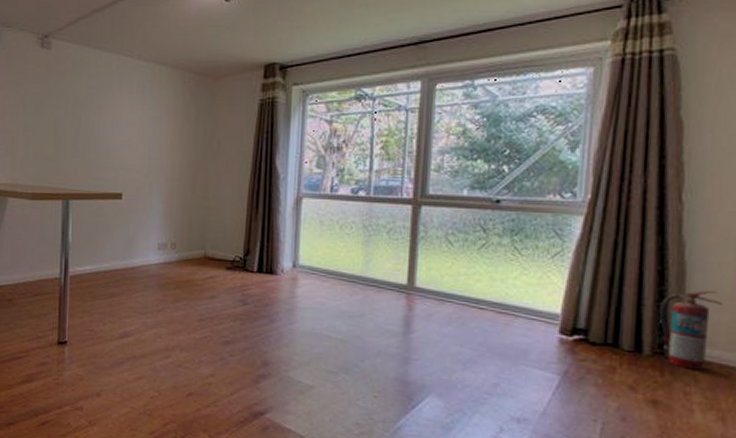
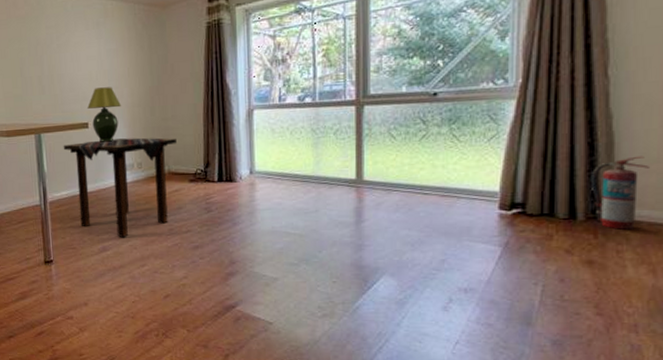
side table: none [92,213,216,324] -> present [63,137,177,238]
table lamp: none [123,157,160,217] -> present [87,87,121,142]

